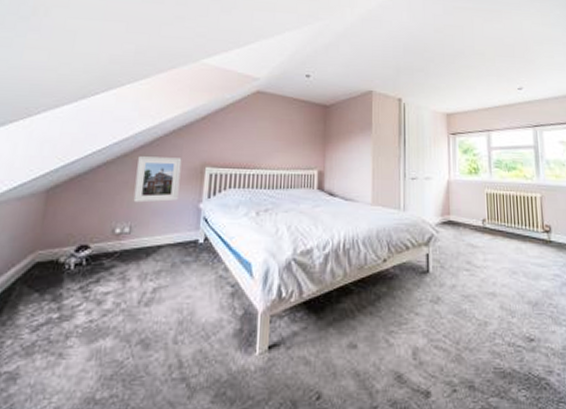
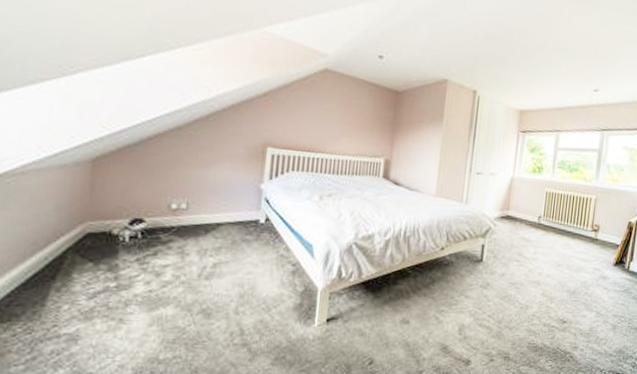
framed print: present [133,156,182,203] -> none [189,130,242,180]

